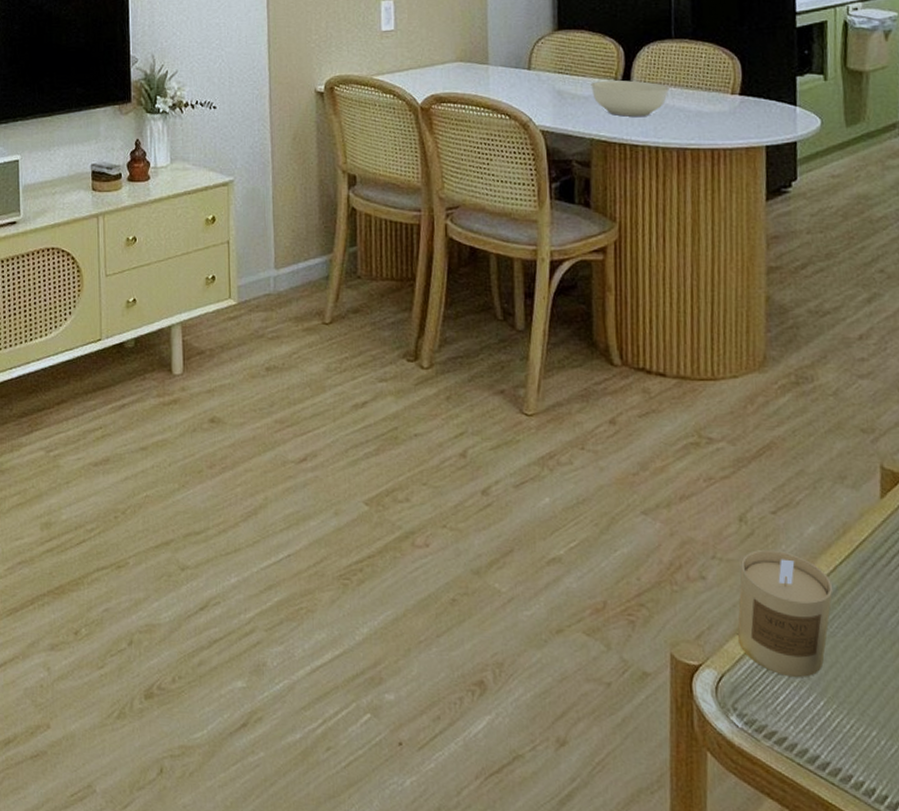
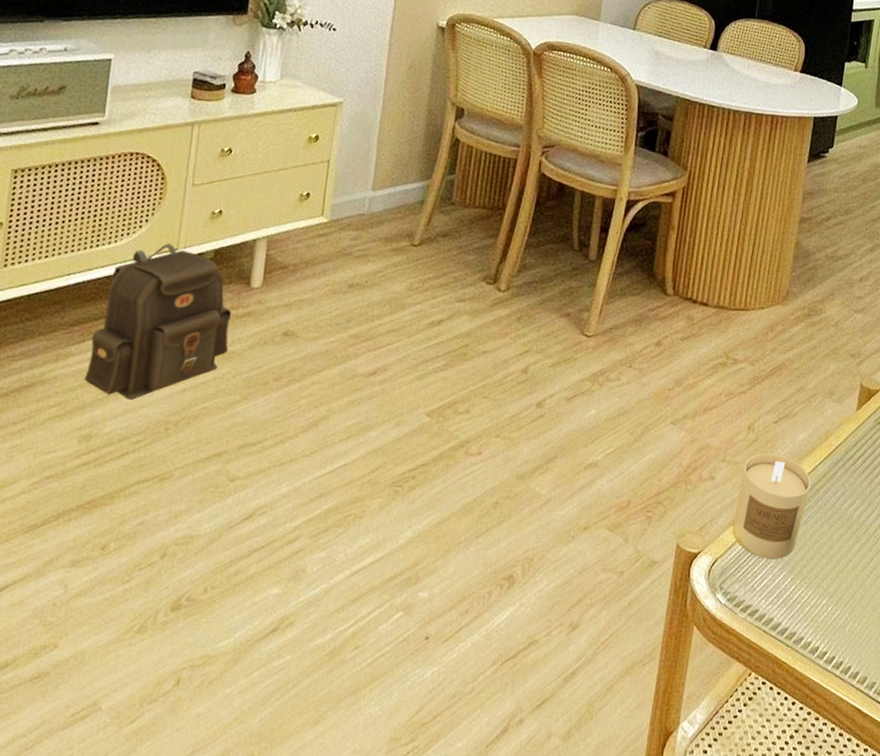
backpack: none [37,334,161,488] -> present [84,243,232,400]
bowl: present [591,80,669,117] -> none [683,47,747,82]

